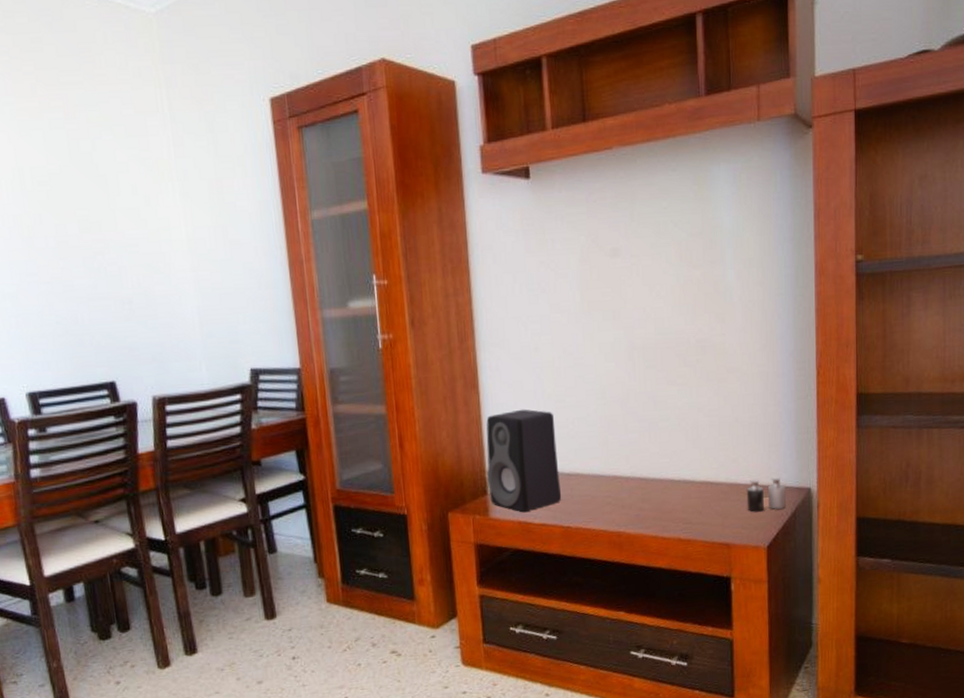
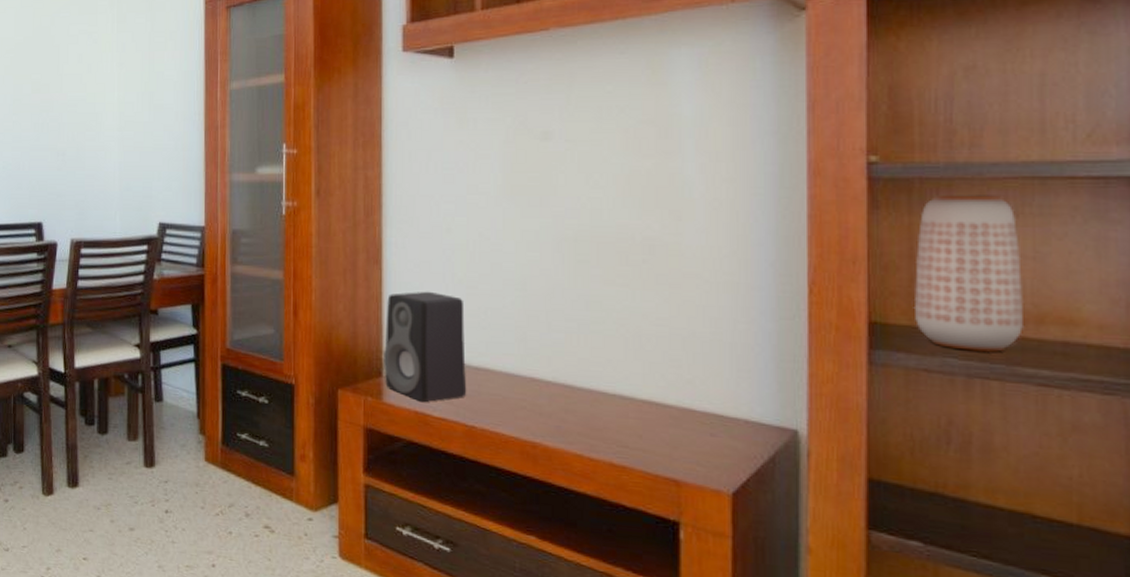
candle: present [746,477,786,512] -> none [705,408,760,451]
vase: none [886,282,954,408] -> present [913,194,1025,353]

